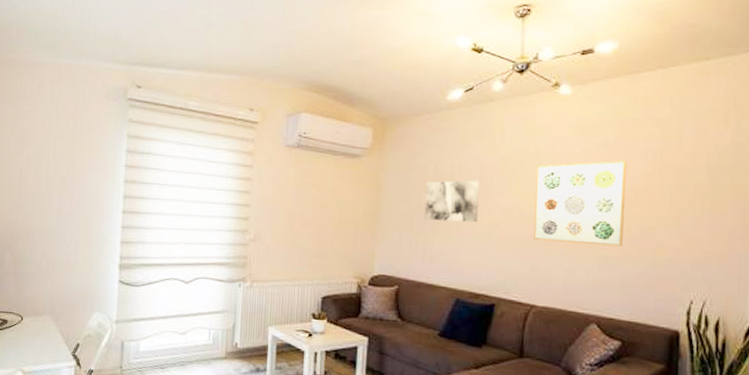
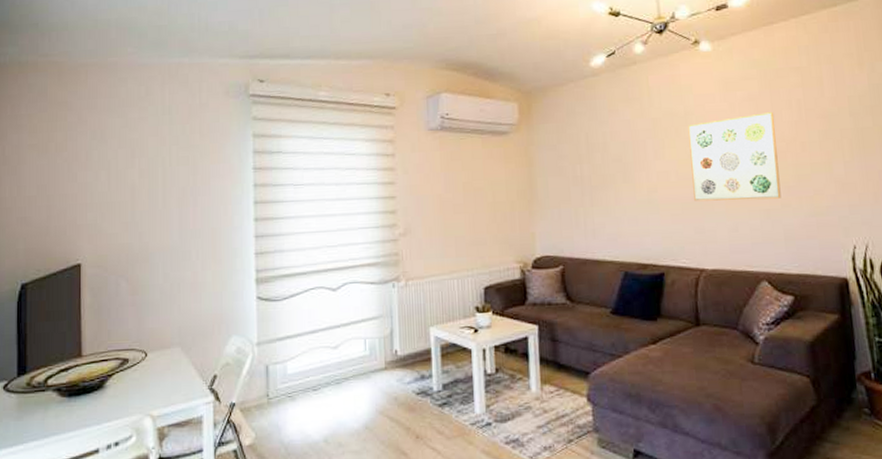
wall art: present [424,180,480,223] -> none [579,146,636,193]

